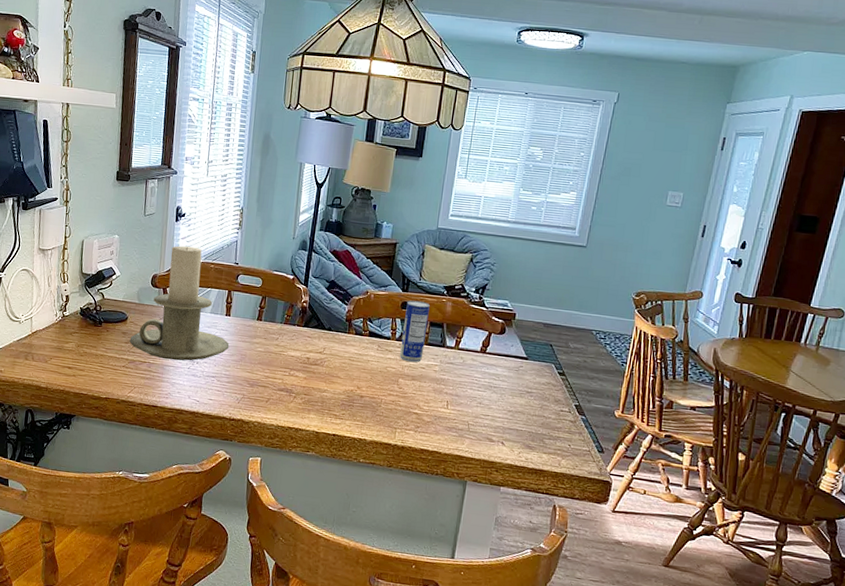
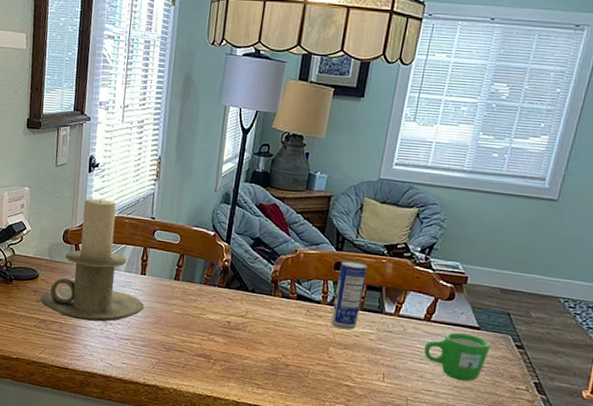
mug: none [481,363,537,406] -> present [423,332,490,382]

